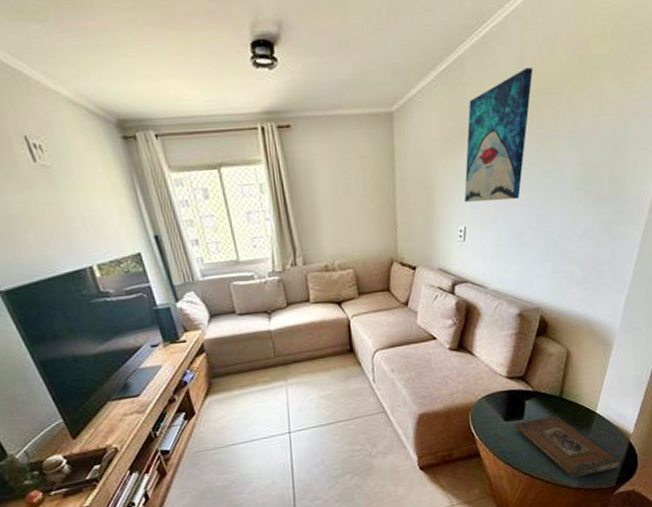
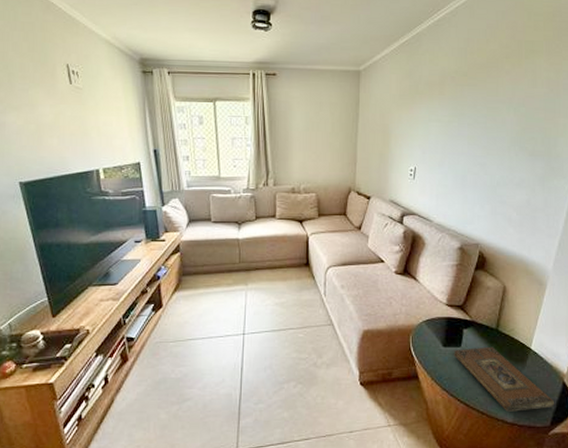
wall art: present [464,67,533,202] -> none [416,45,478,149]

